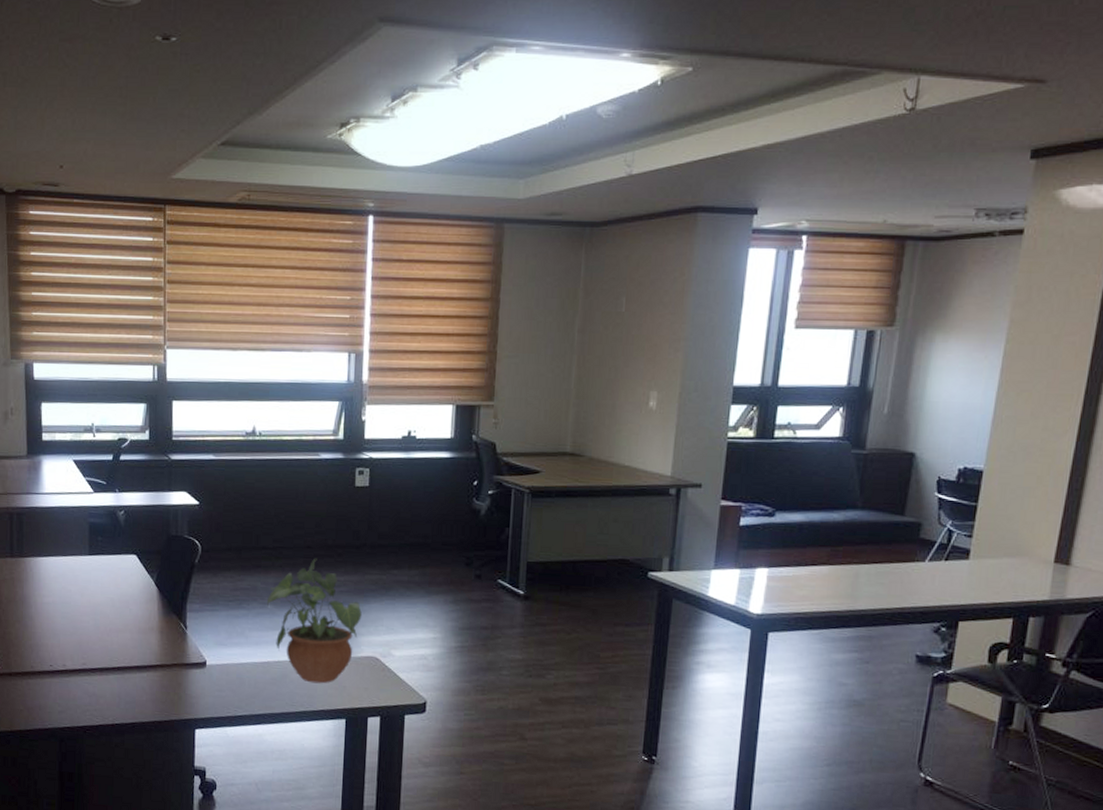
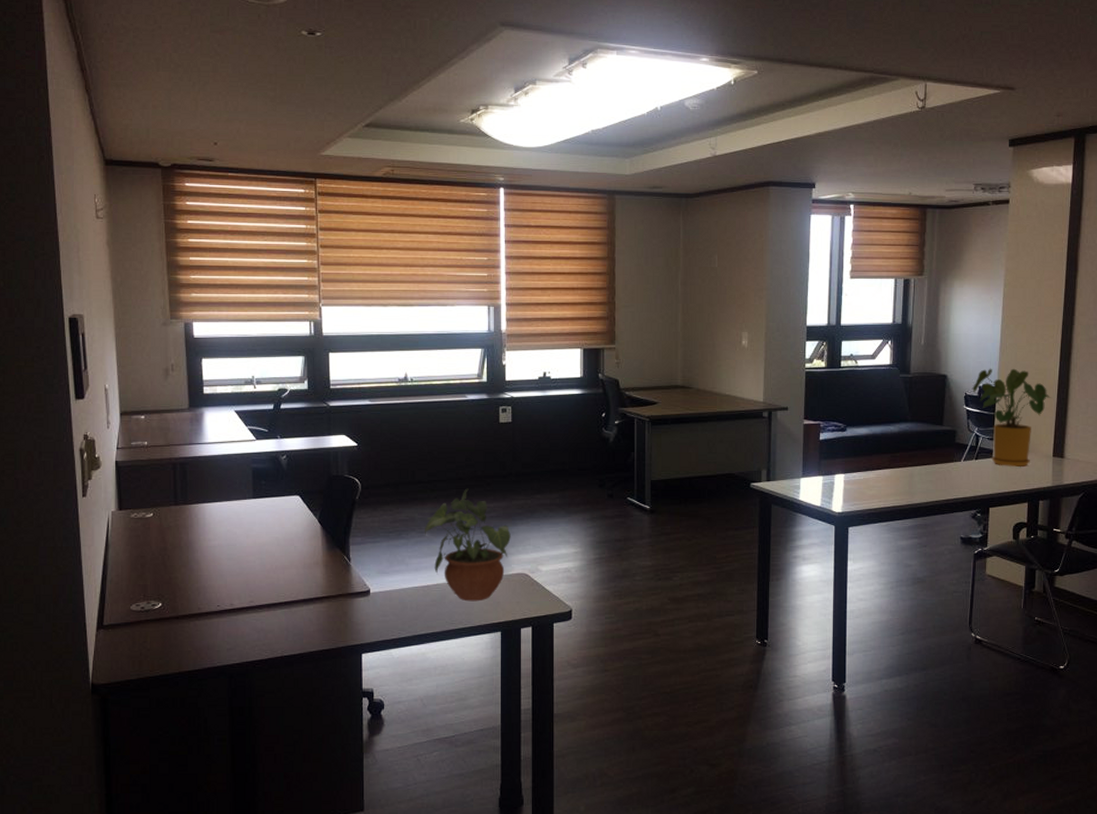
house plant: none [948,446,1060,574] -> present [972,368,1052,468]

